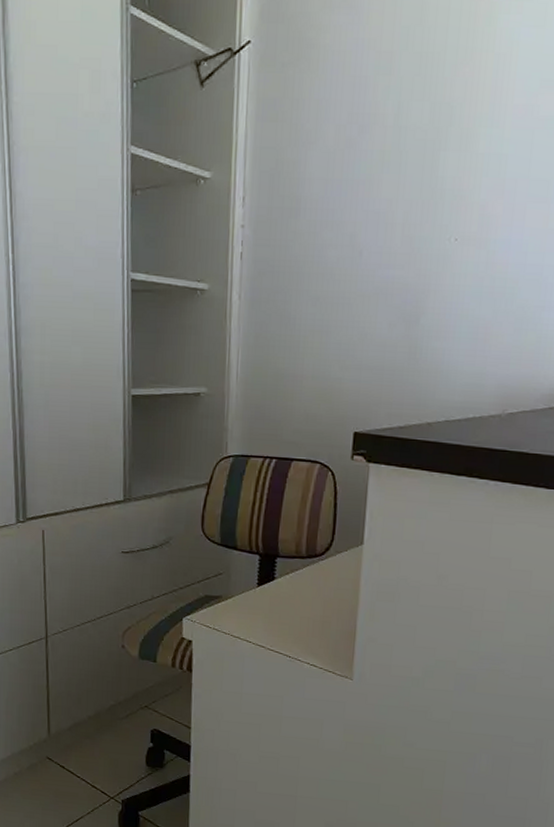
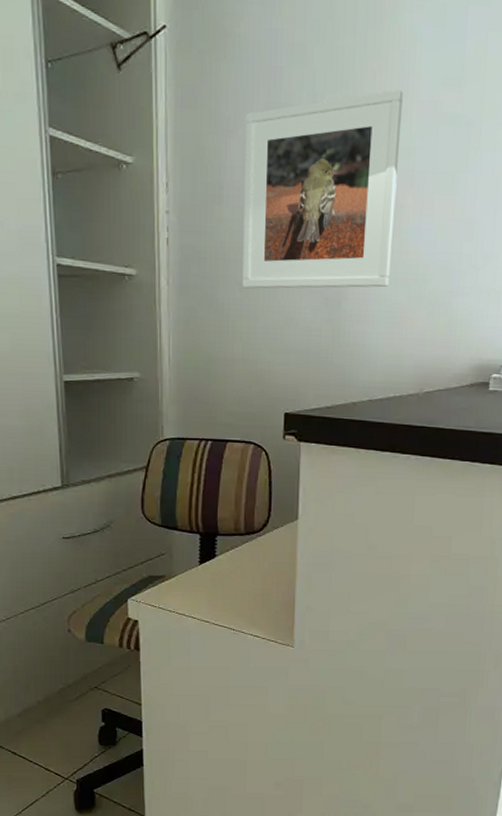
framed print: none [315,94,496,303] -> present [242,89,403,289]

